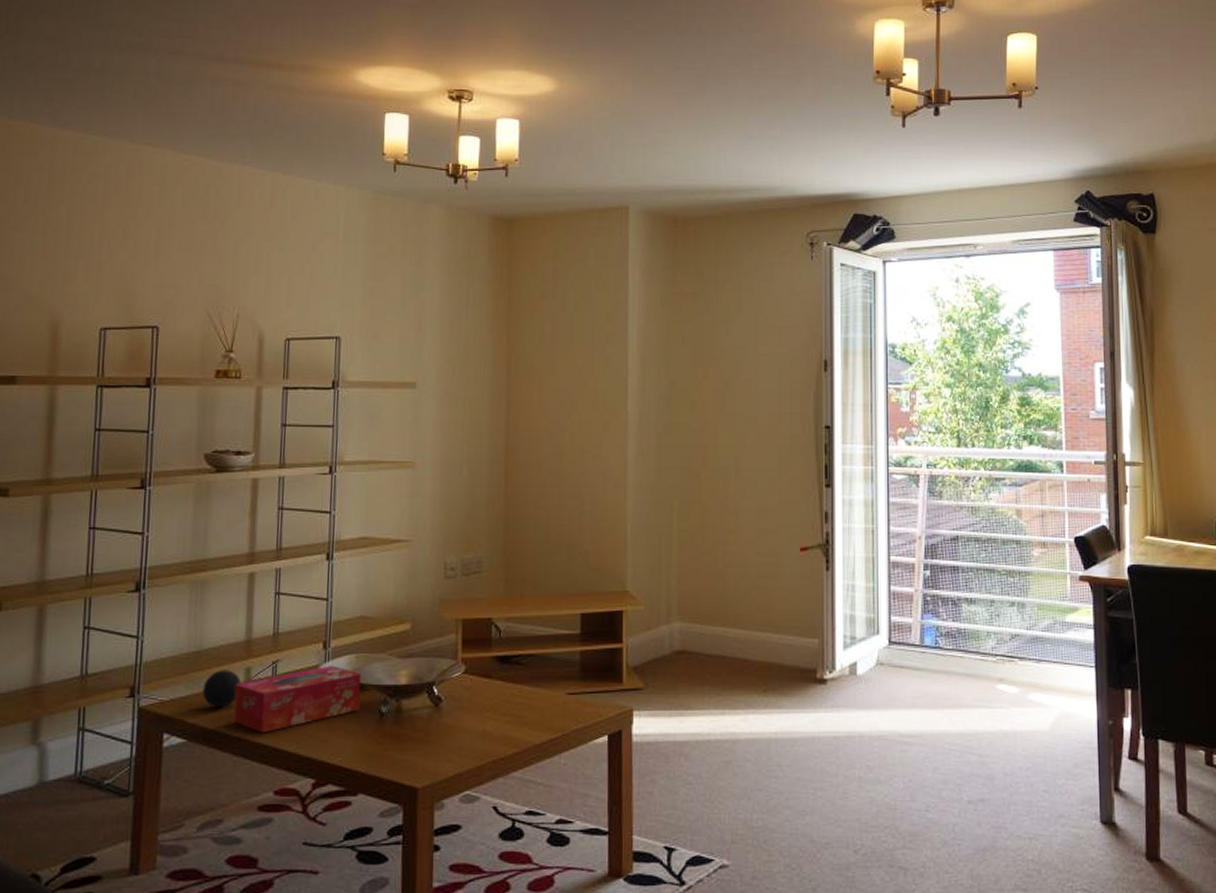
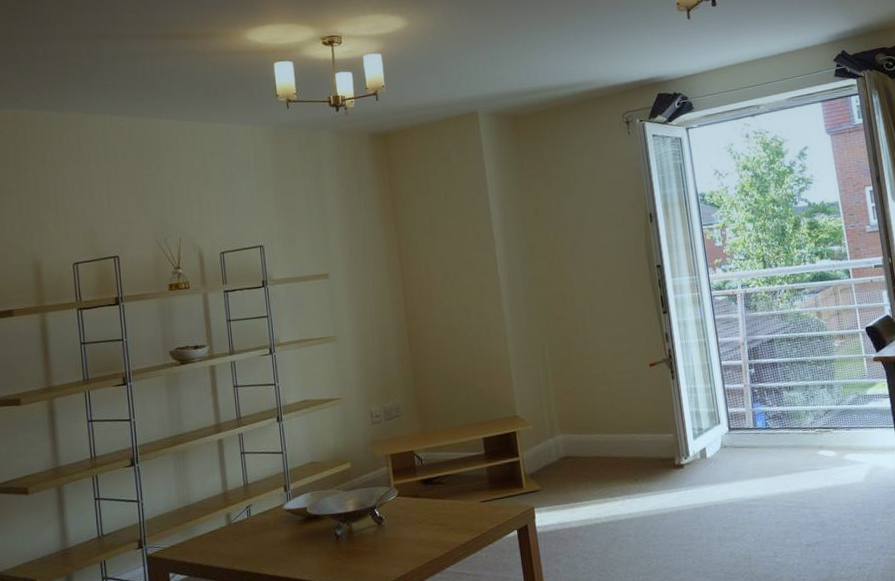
decorative ball: present [202,670,241,708] -> none [194,517,224,548]
tissue box: present [233,665,362,734] -> none [219,503,320,563]

